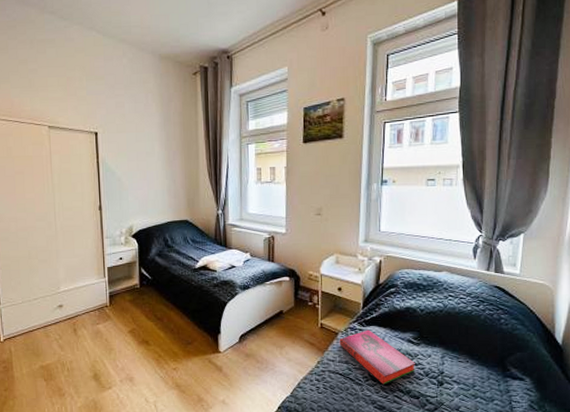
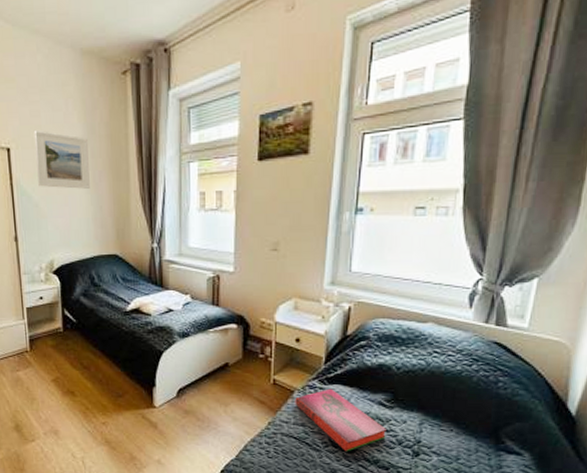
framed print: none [118,117,165,166] -> present [33,129,90,189]

